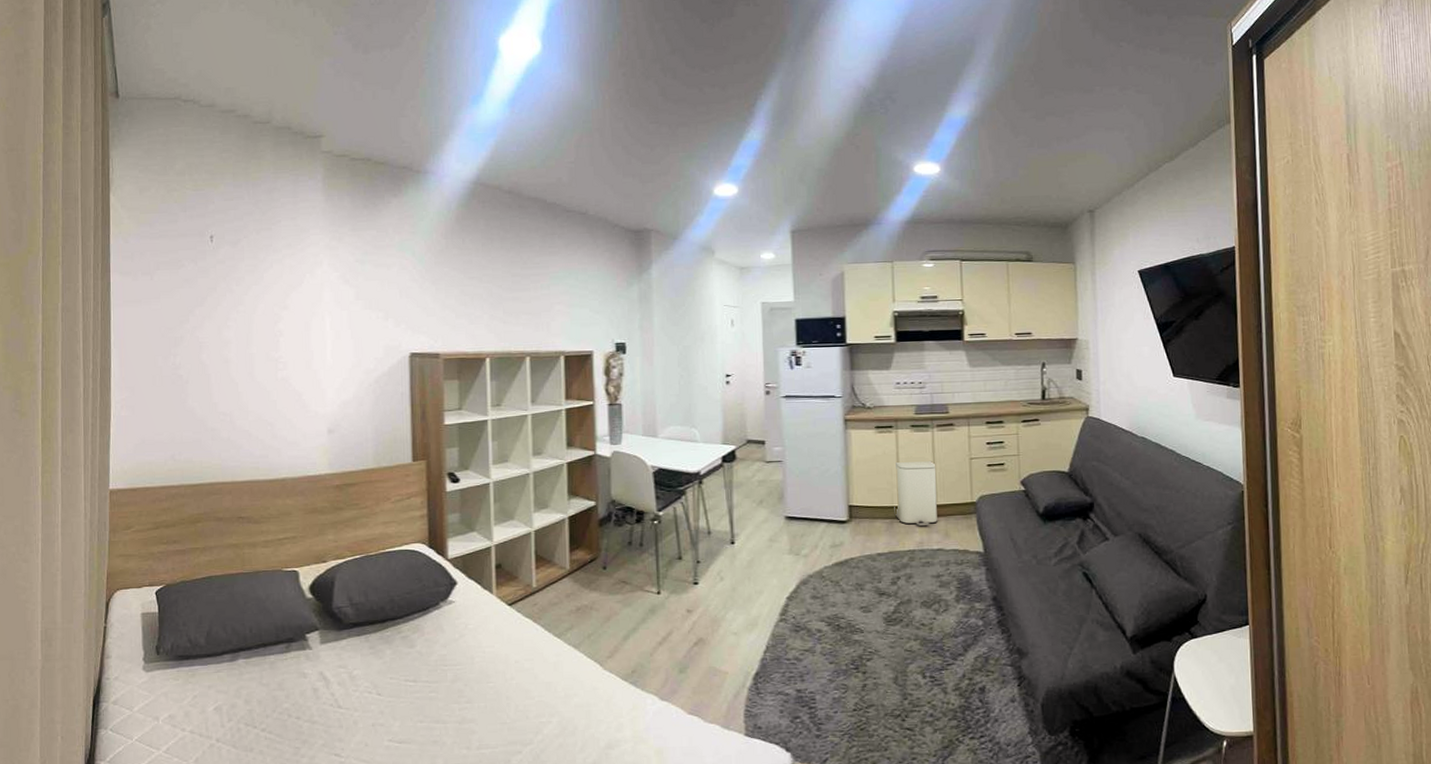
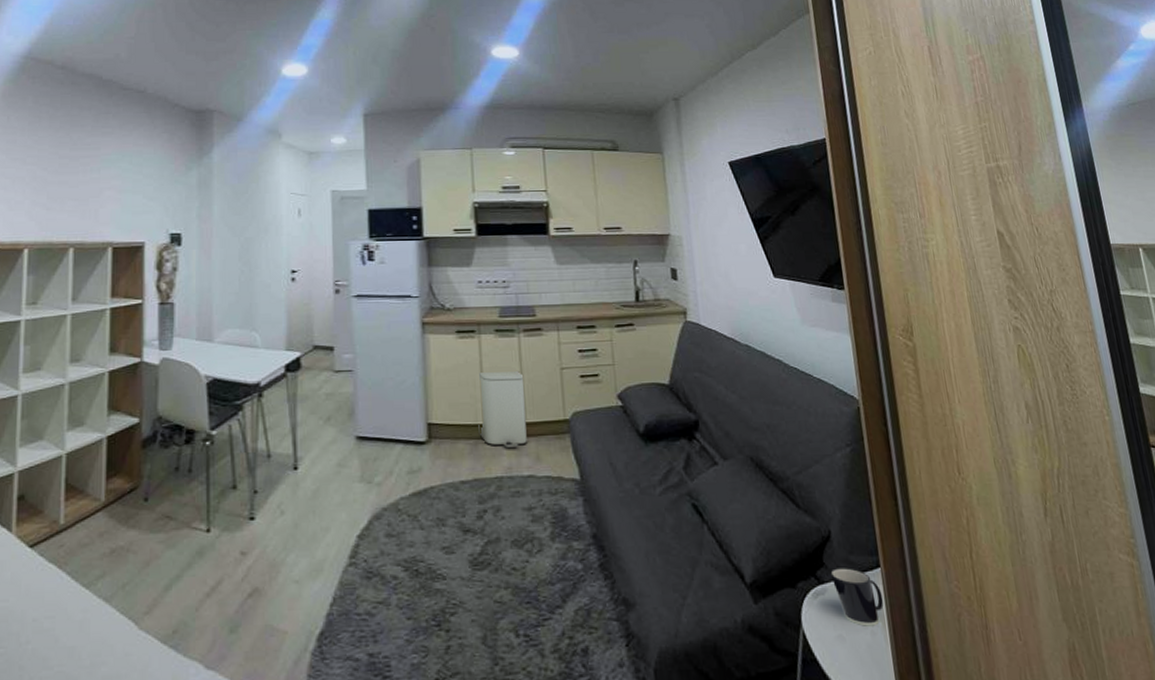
mug: none [1203,625,1249,672] -> present [830,568,884,626]

